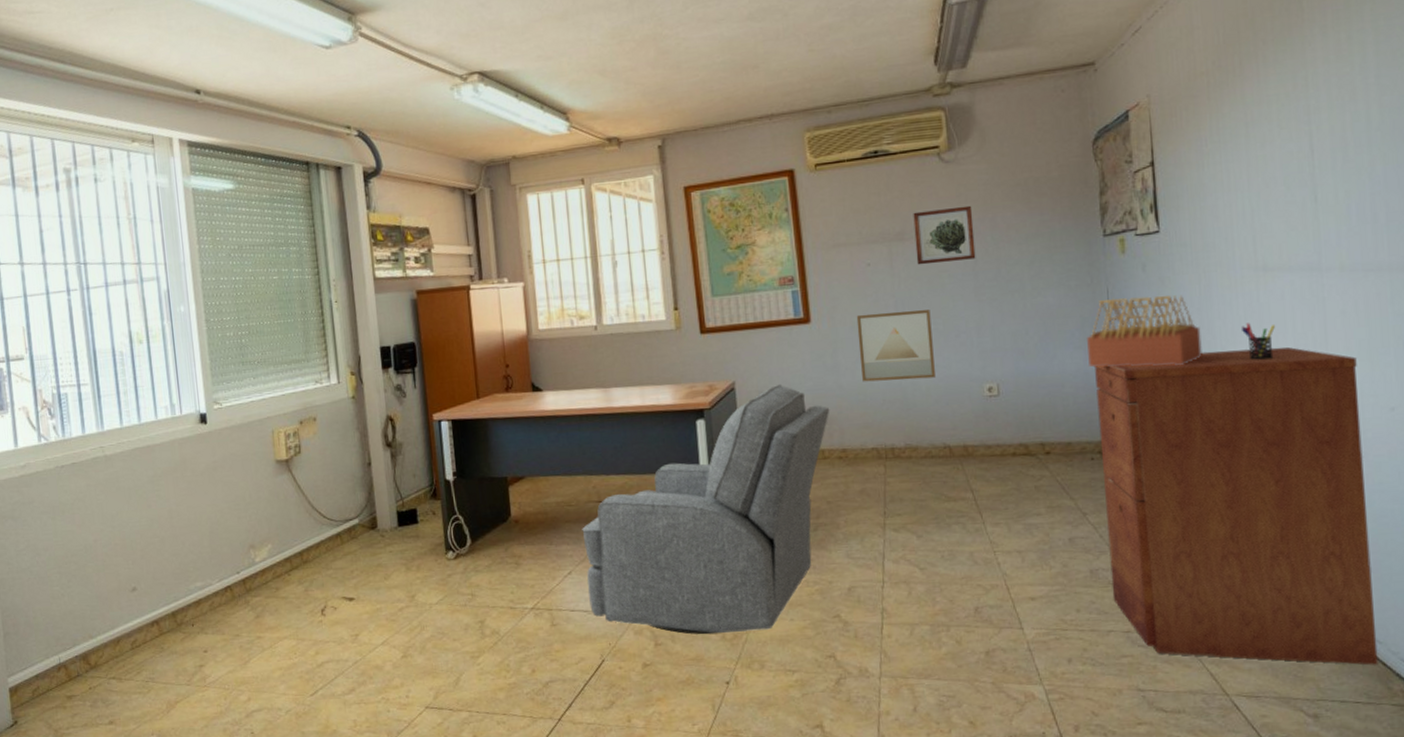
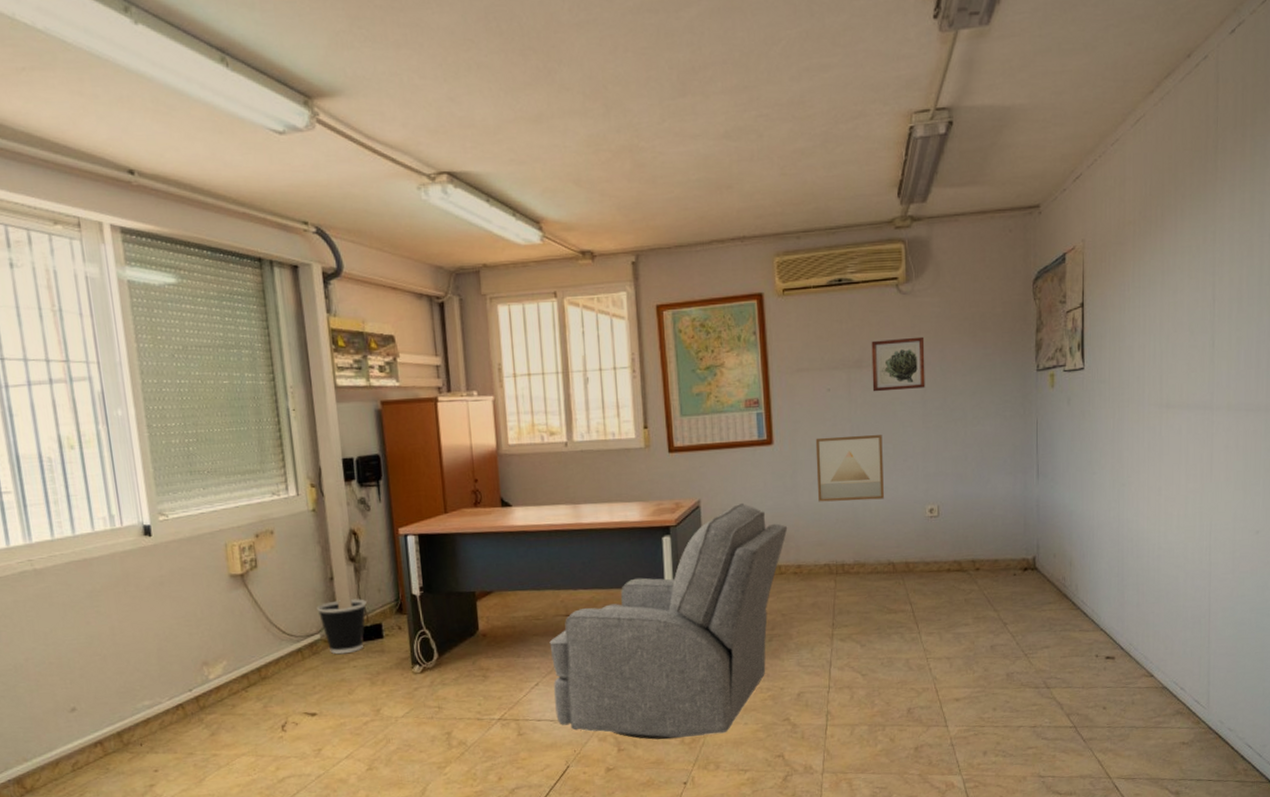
wastebasket: none [355,484,402,540] -> present [317,599,367,655]
architectural model: present [1087,295,1202,367] -> none [1017,427,1112,492]
filing cabinet: present [1093,347,1378,665] -> none [1021,476,1233,749]
pen holder: present [1241,323,1275,360] -> none [1144,454,1172,488]

